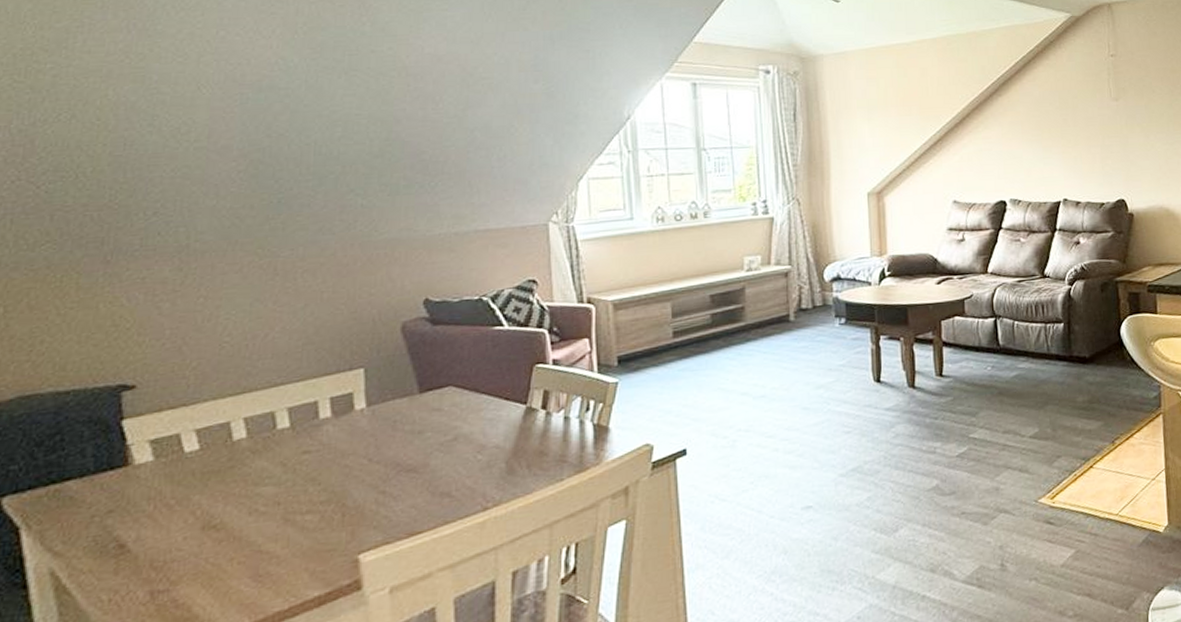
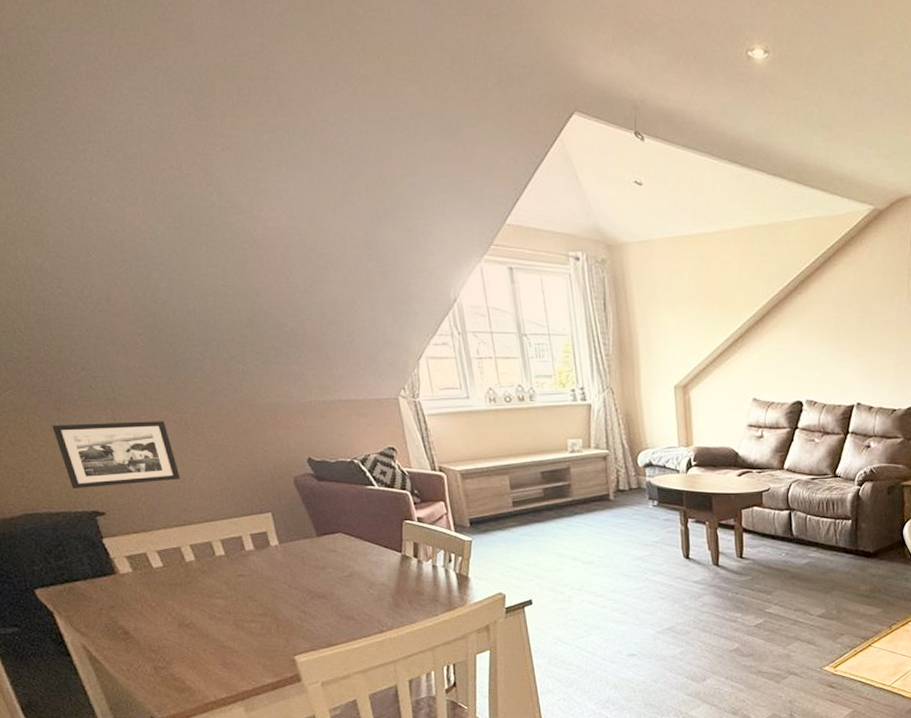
picture frame: none [92,268,252,359] -> present [51,421,180,489]

